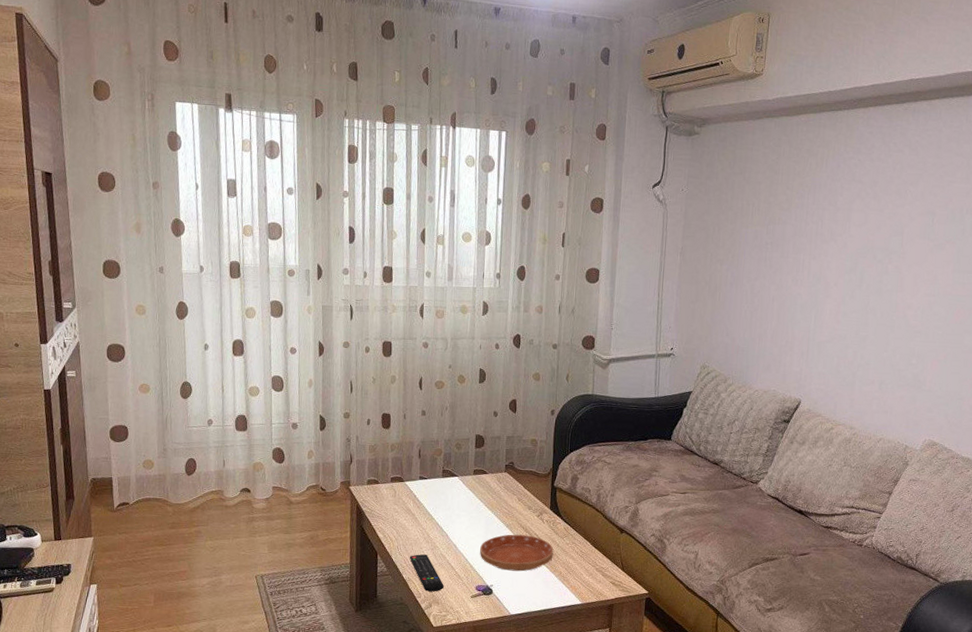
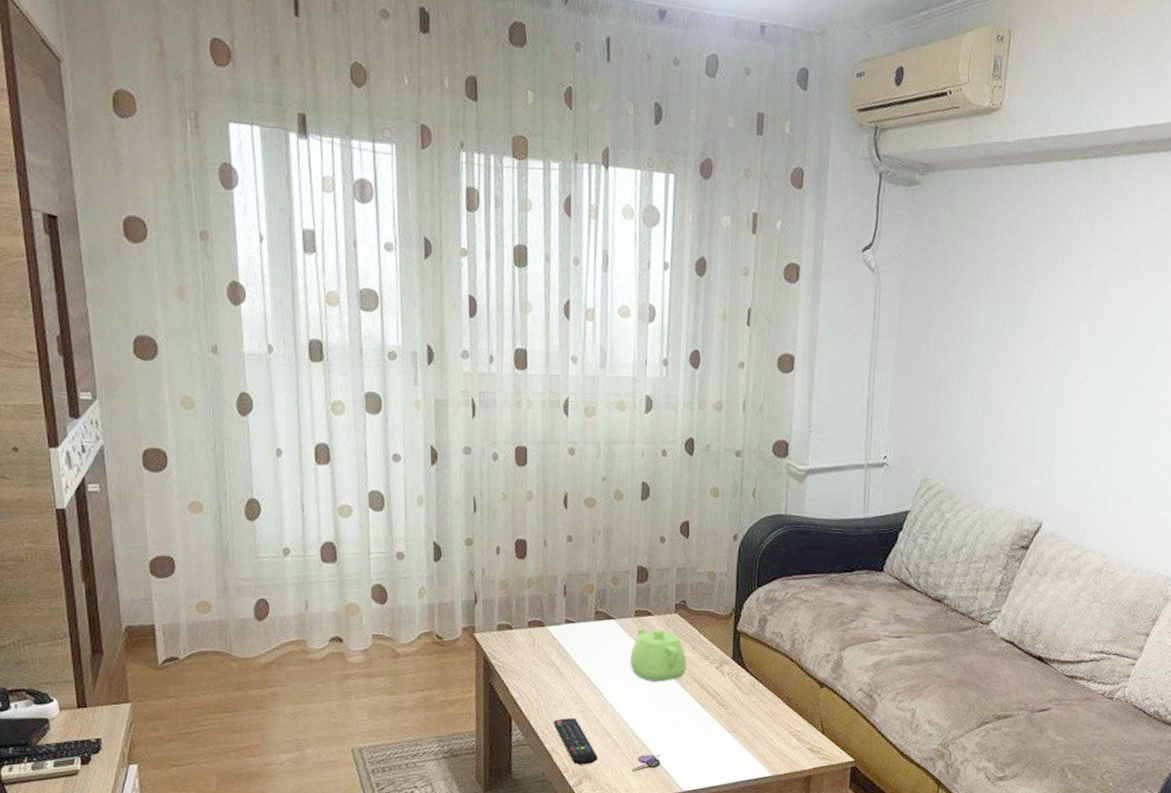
teapot: none [469,484,515,527] -> present [630,628,687,682]
saucer: present [480,534,554,572] -> none [643,691,737,737]

